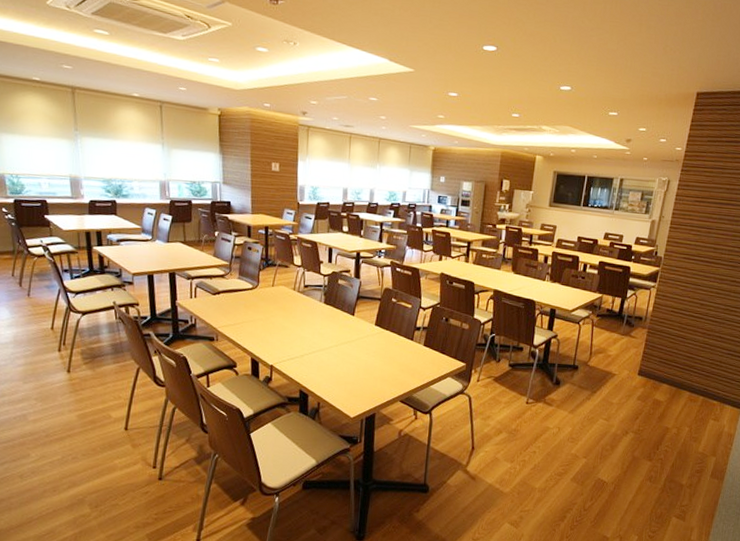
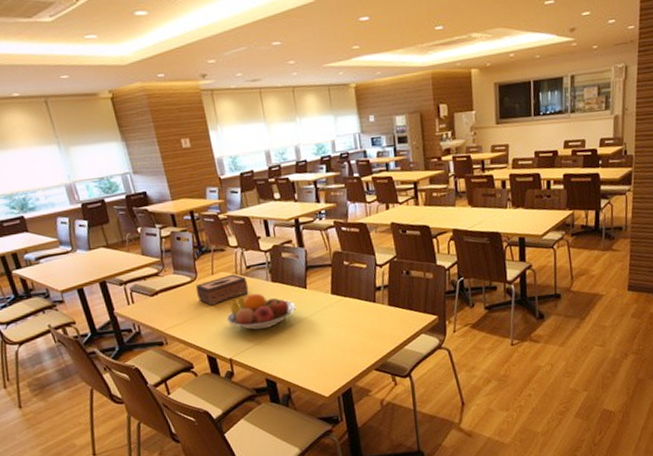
tissue box: none [254,289,303,314] -> present [195,274,249,306]
fruit bowl: none [277,310,341,345] -> present [227,293,296,330]

